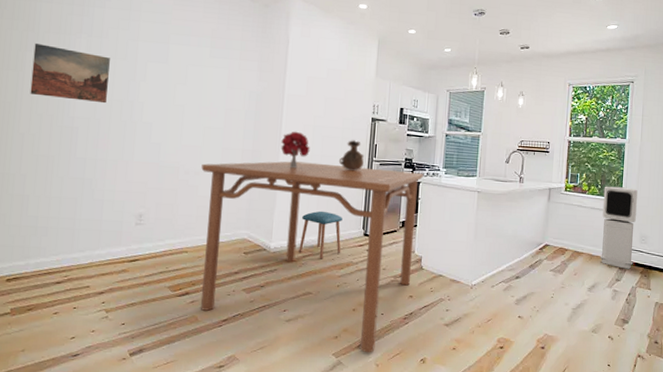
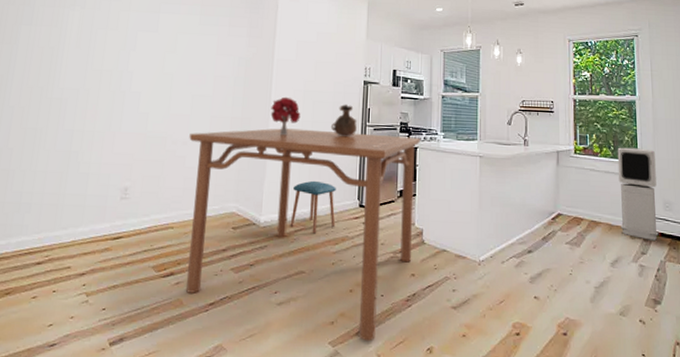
wall art: present [30,42,110,104] -> none [22,16,102,74]

